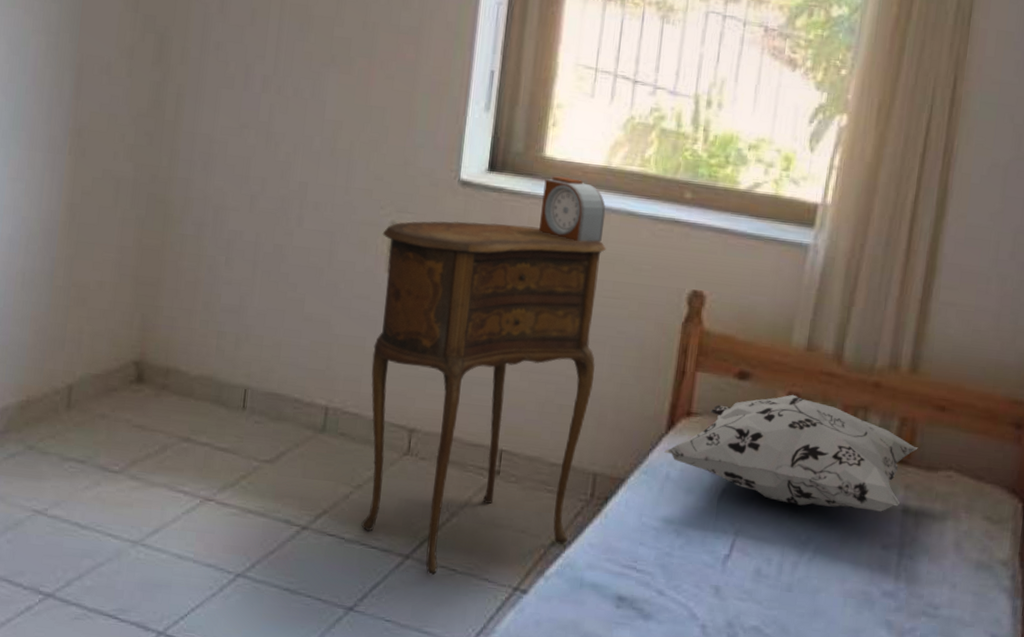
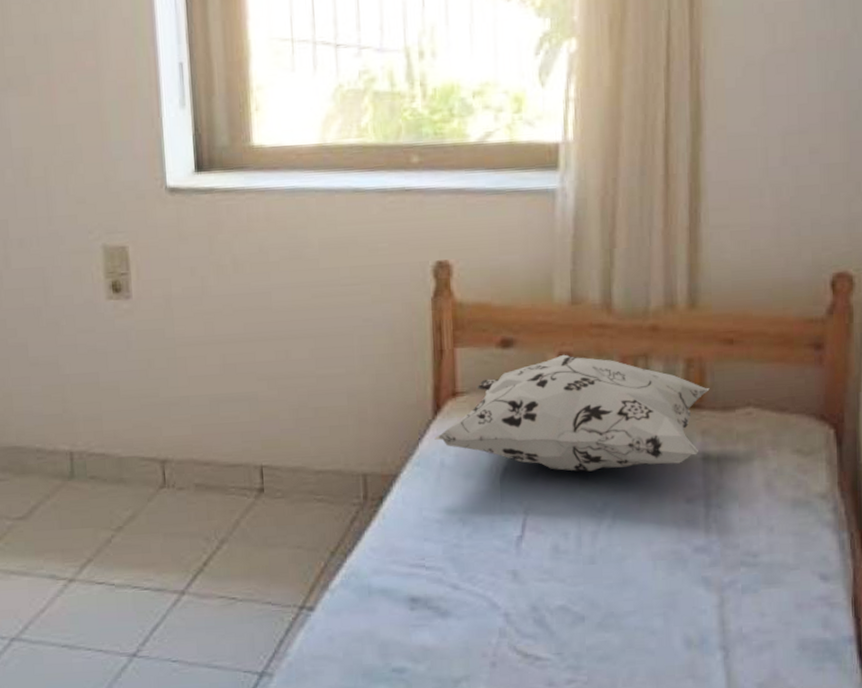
side table: present [361,221,606,576] -> none [95,223,347,608]
alarm clock: present [539,176,606,242] -> none [257,163,330,231]

